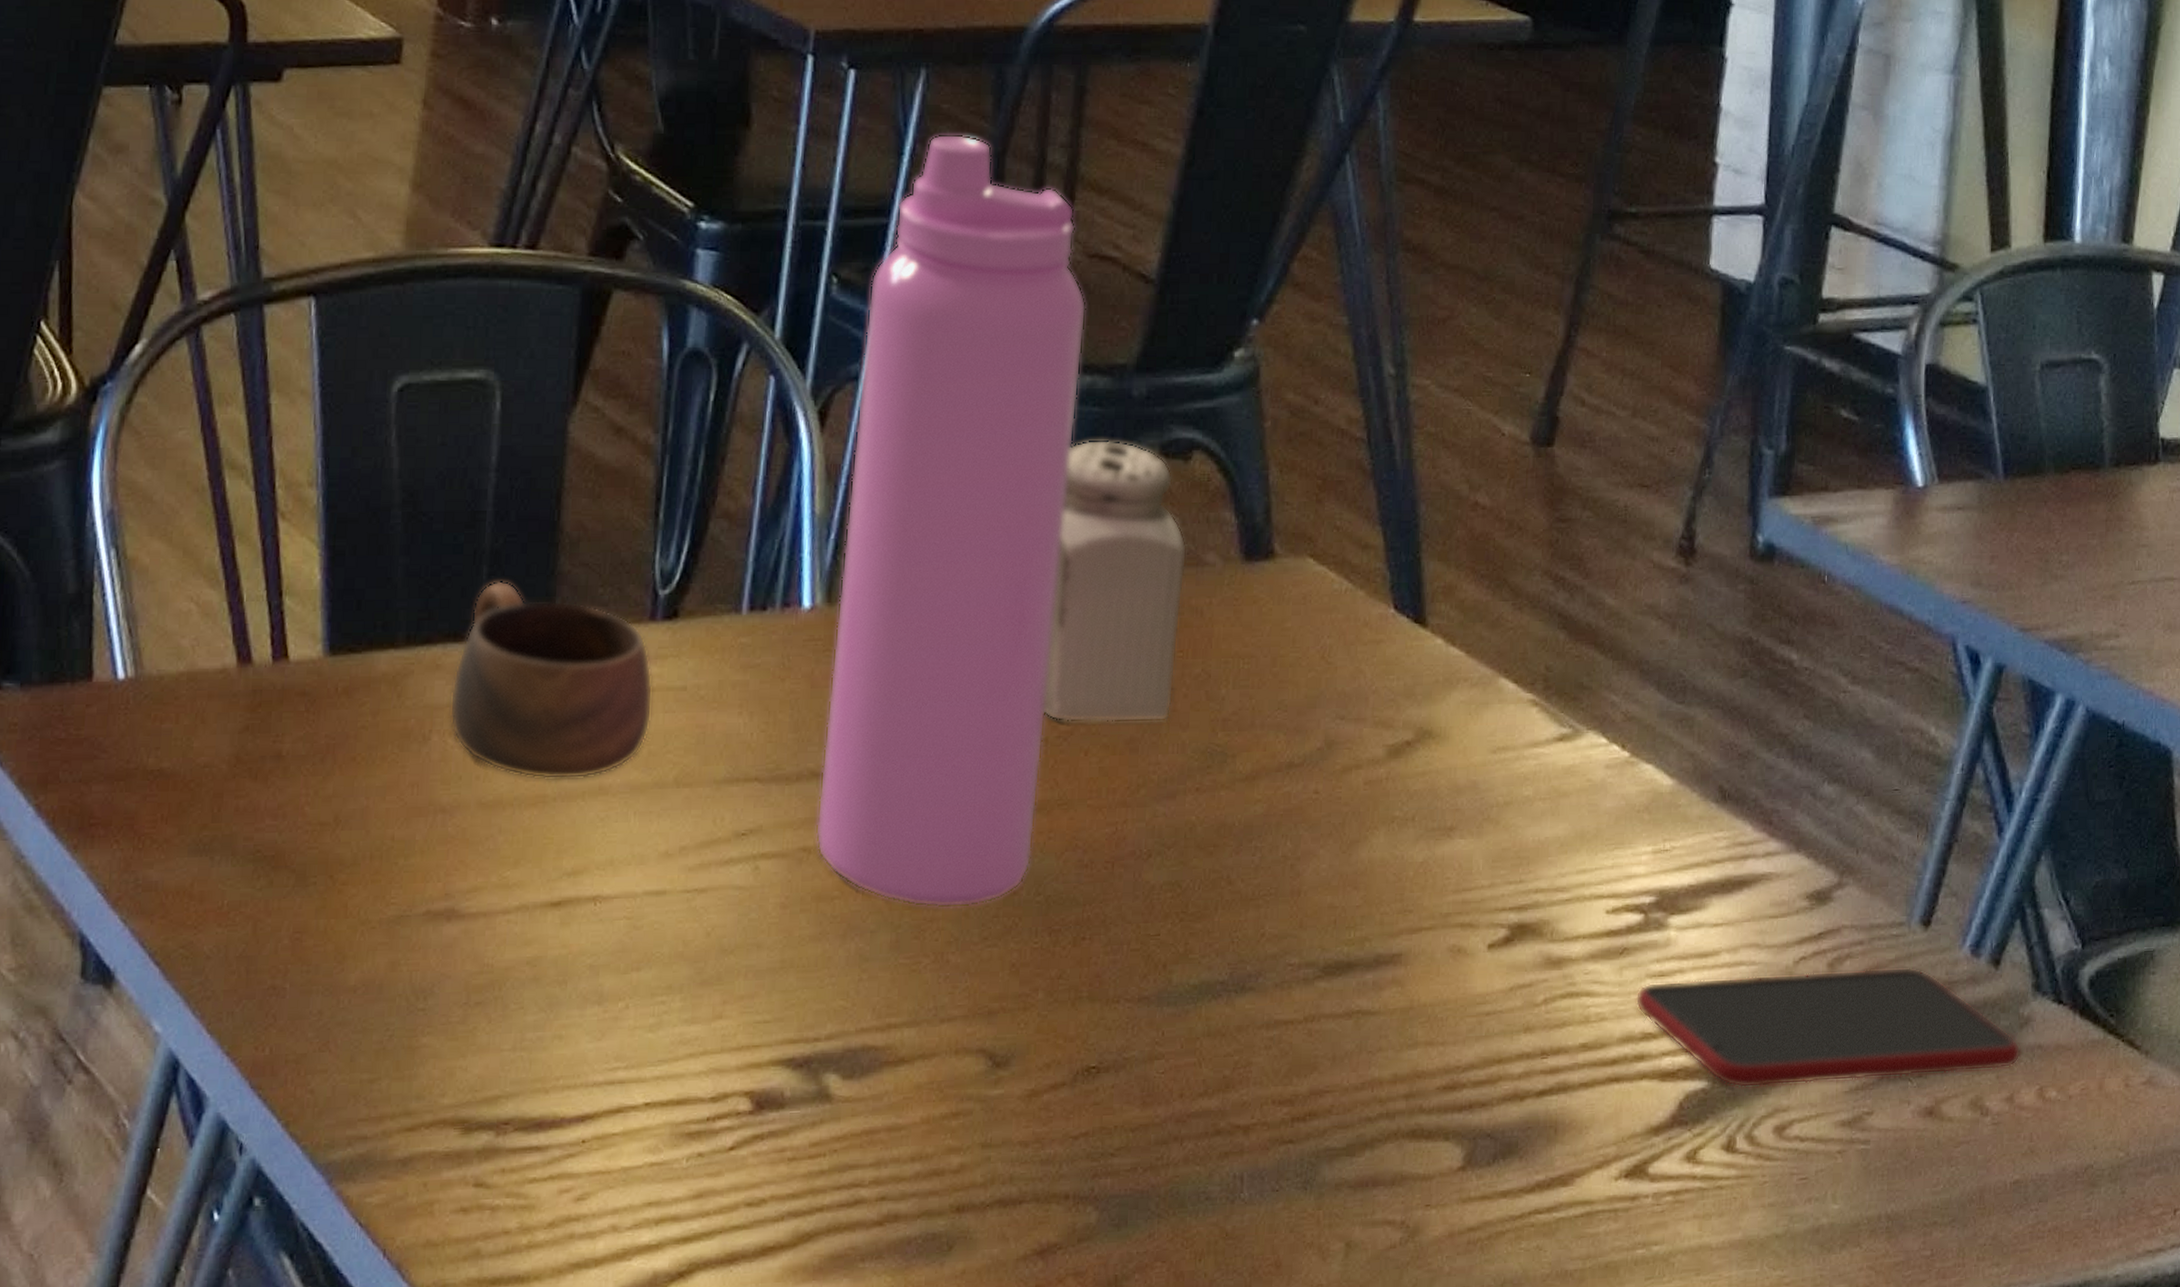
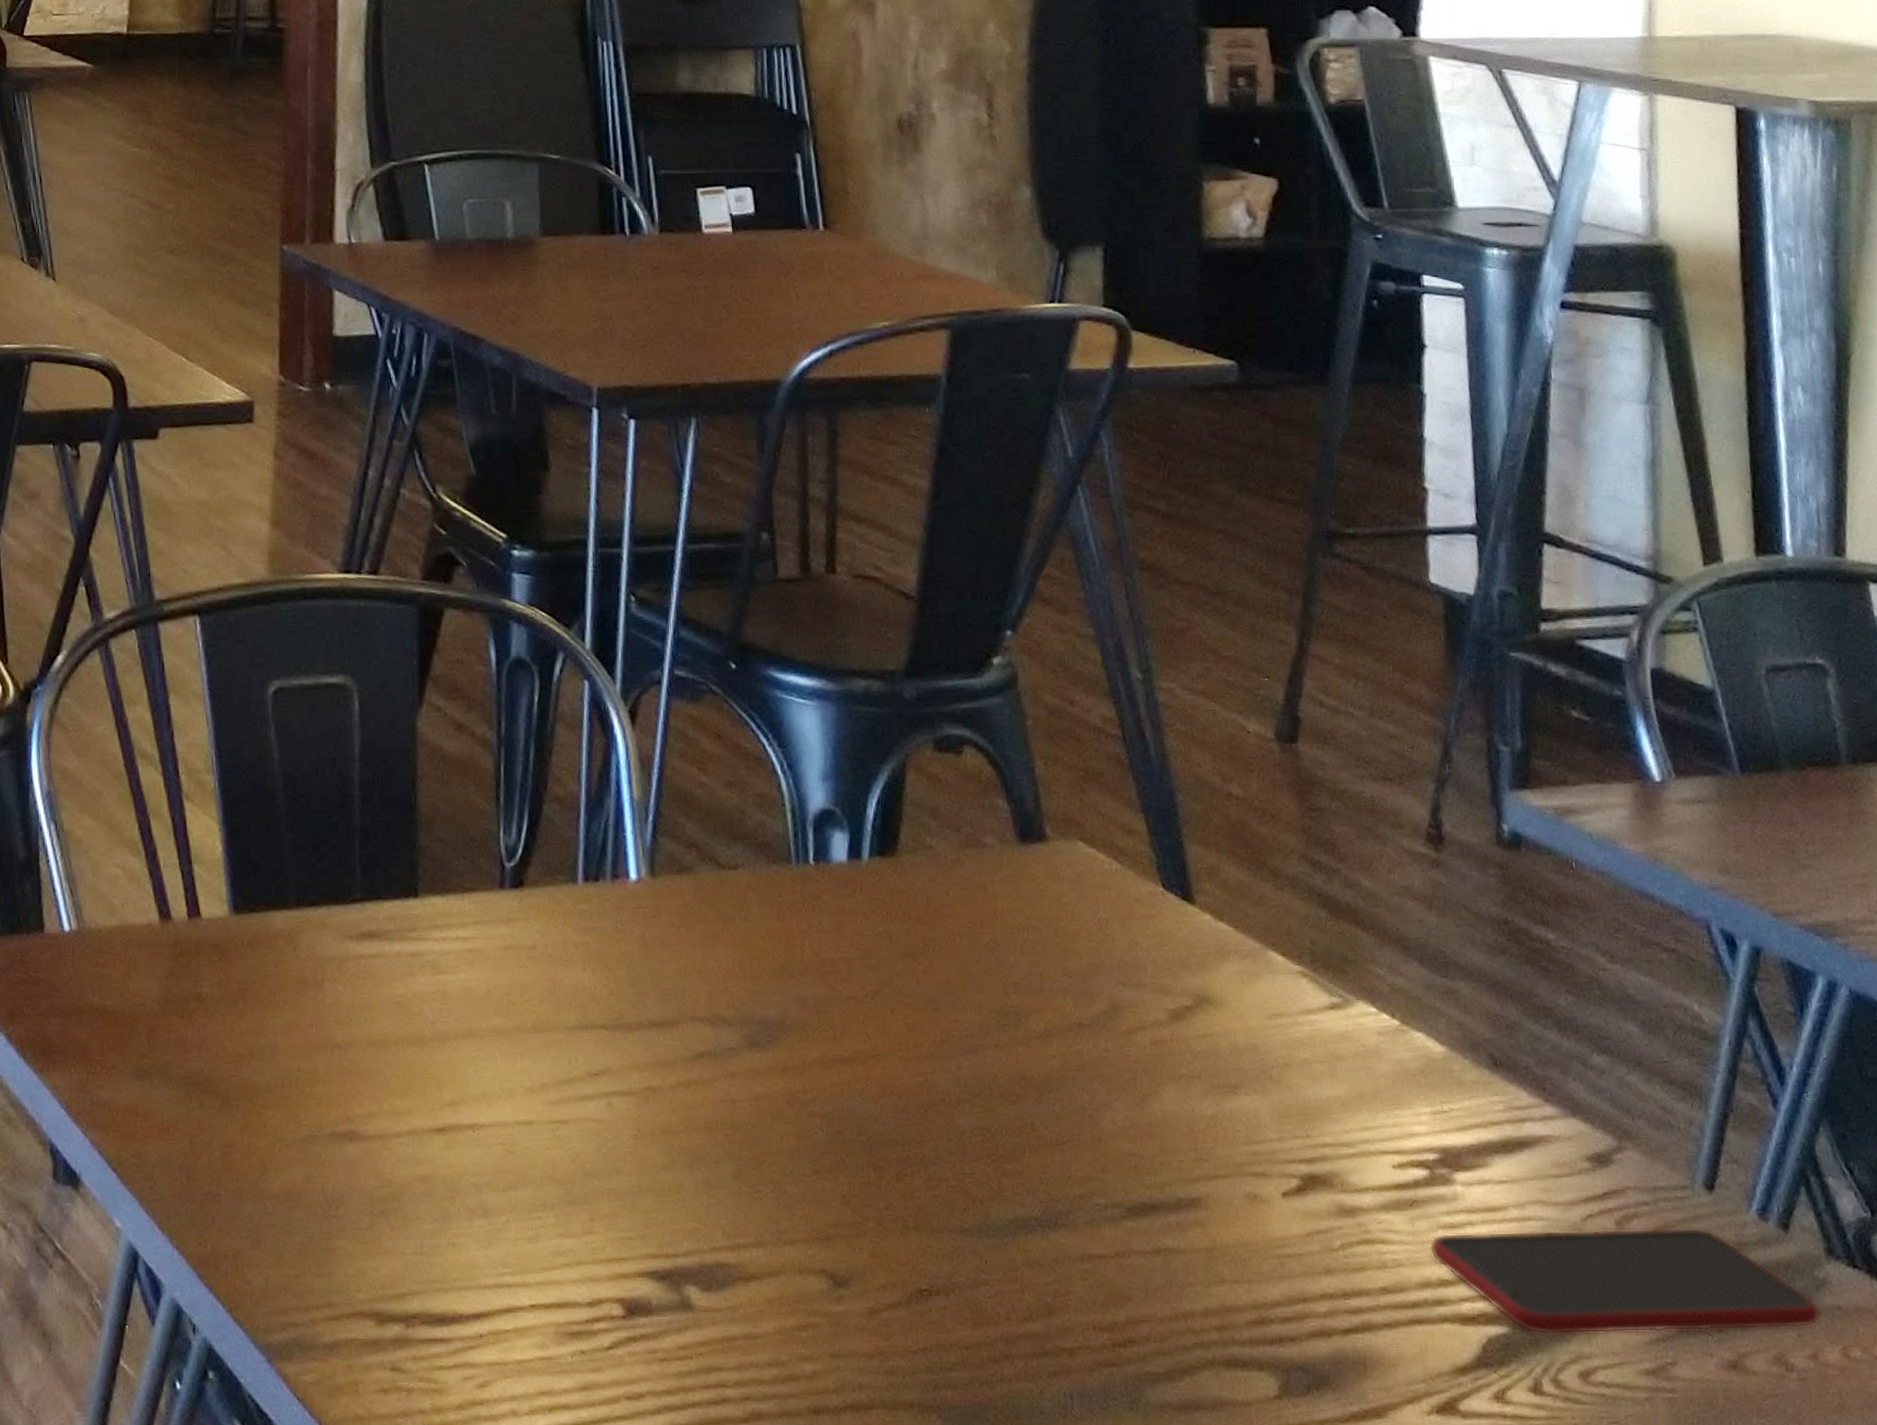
cup: present [449,581,653,780] -> none [337,853,508,1023]
water bottle: present [815,134,1087,908] -> none [658,473,857,1144]
salt shaker: present [1043,439,1187,723] -> none [850,736,968,984]

